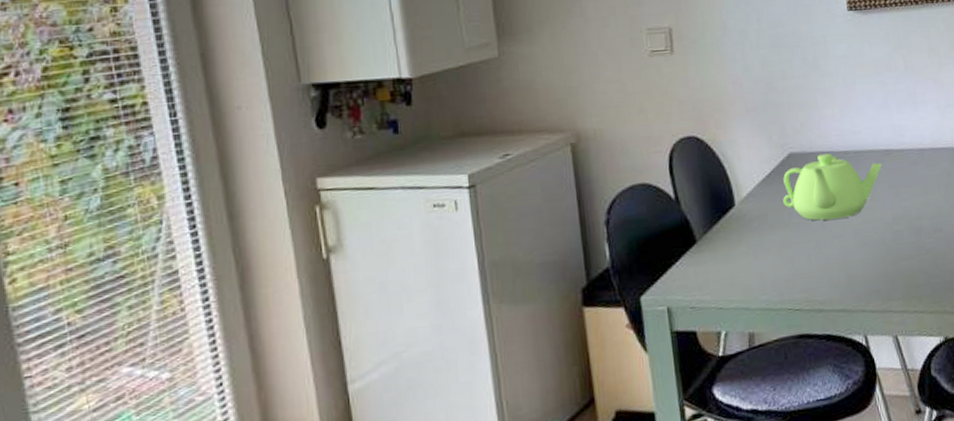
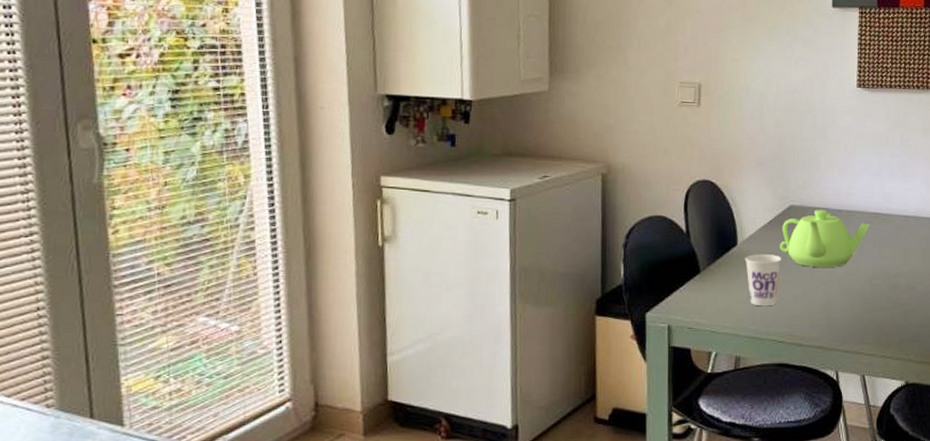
cup: none [745,211,788,273] -> present [745,254,782,307]

